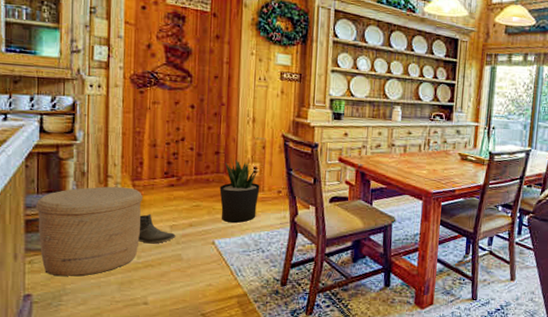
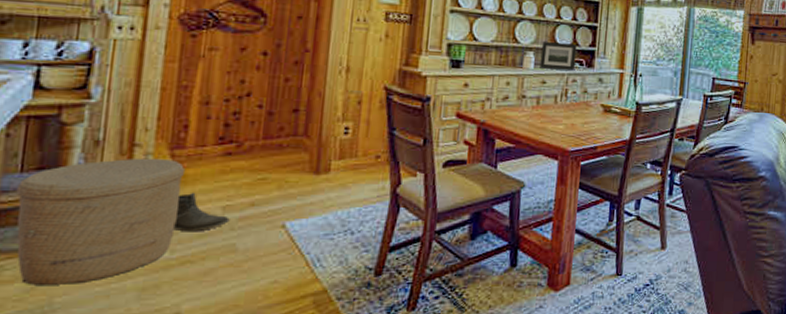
planter: present [219,158,260,223] -> none [296,116,352,198]
picture frame: none [406,97,438,123] -> present [539,42,578,71]

